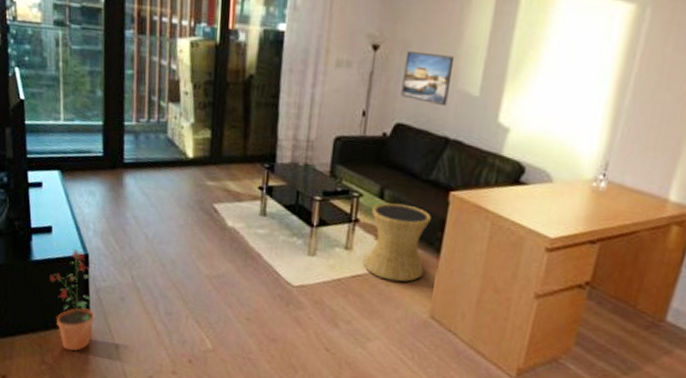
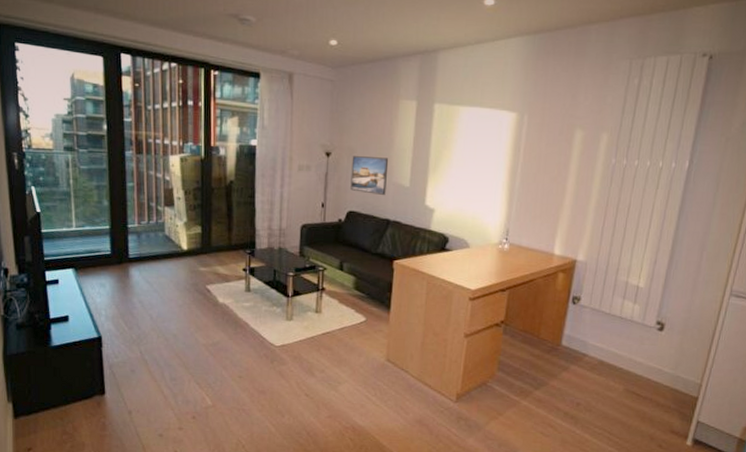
potted plant: present [49,249,95,351] -> none [68,333,110,420]
side table: present [364,203,431,282] -> none [331,273,381,335]

